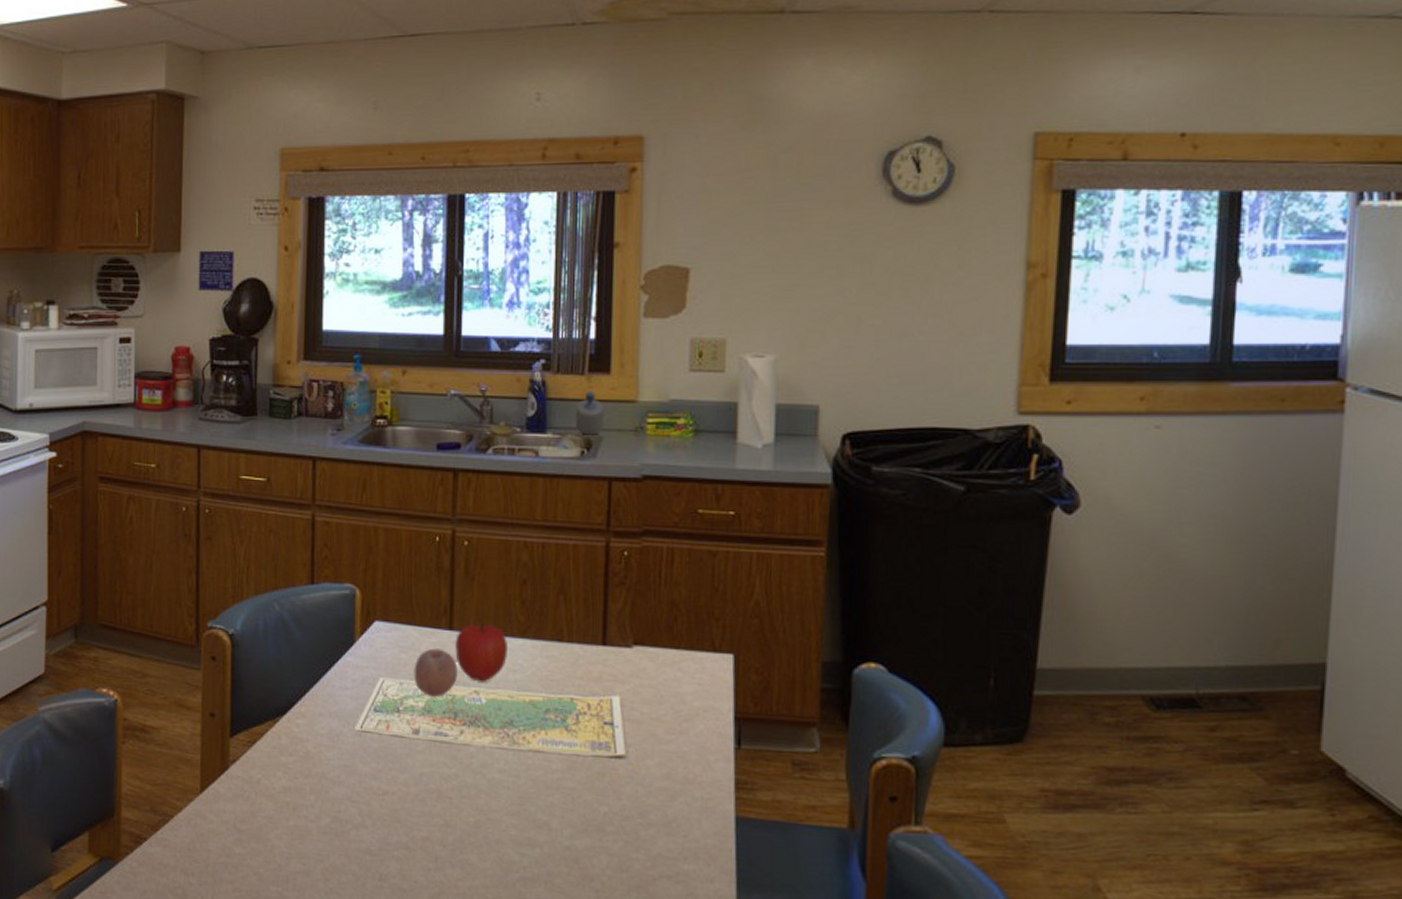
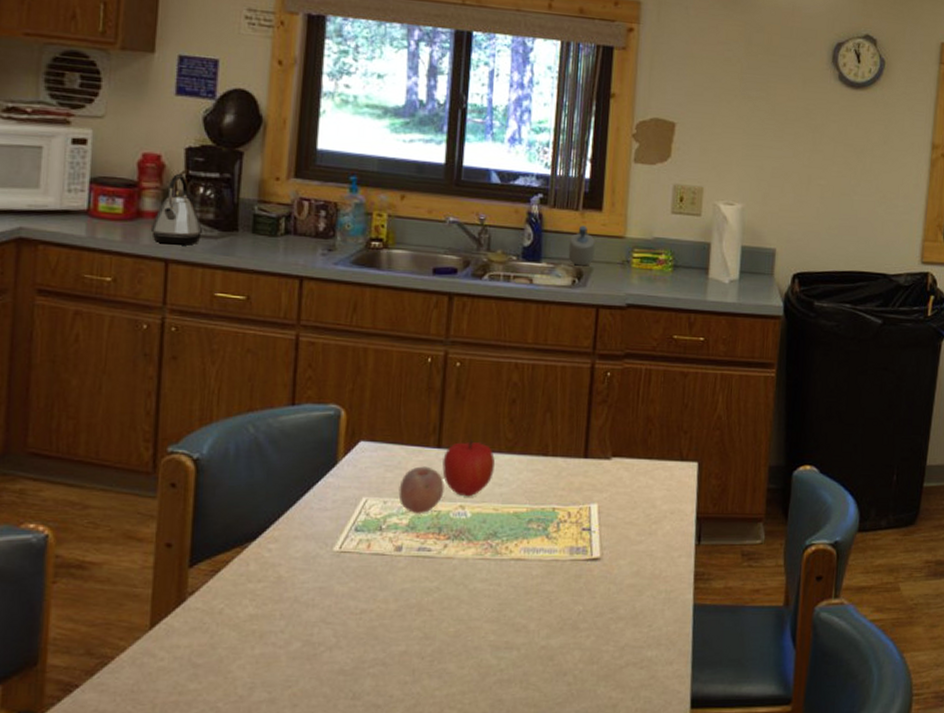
kettle: none [184,363,228,433] -> present [150,173,204,246]

